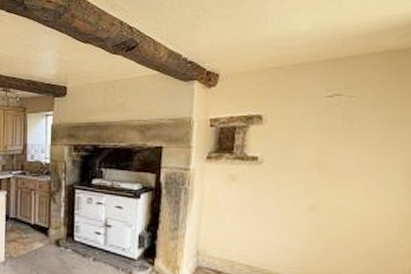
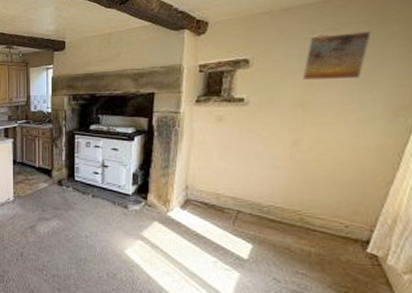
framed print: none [318,93,387,140] -> present [303,32,372,80]

